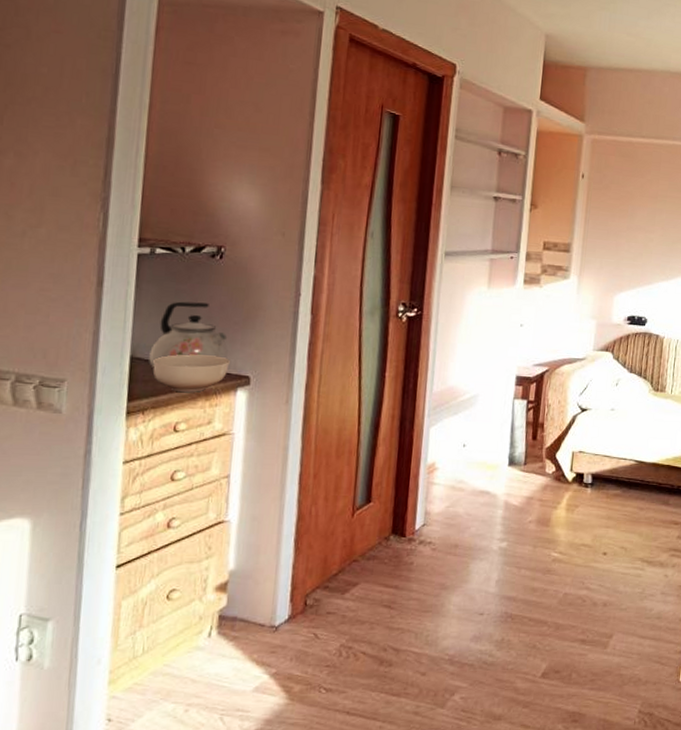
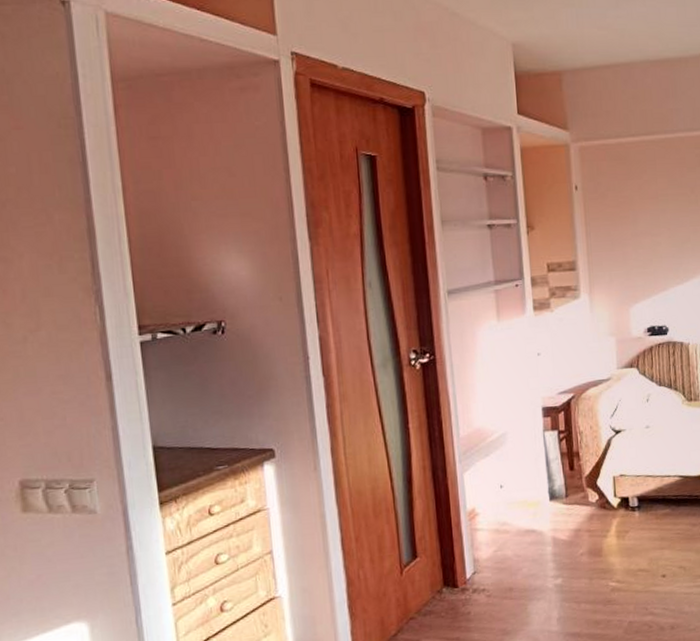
kettle: present [149,301,228,369] -> none [170,381,248,456]
bowl: present [152,354,231,393] -> none [176,432,253,476]

